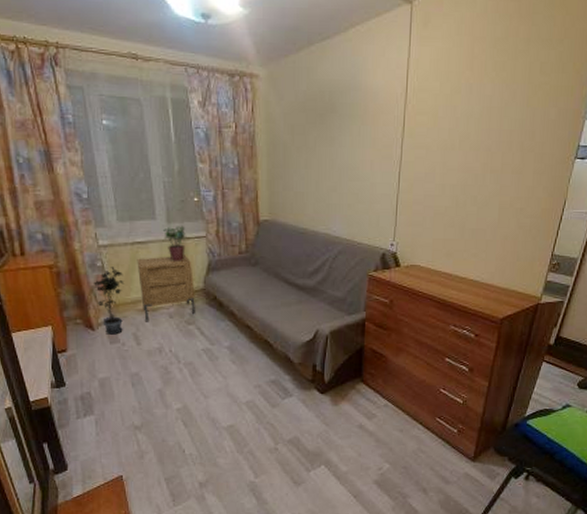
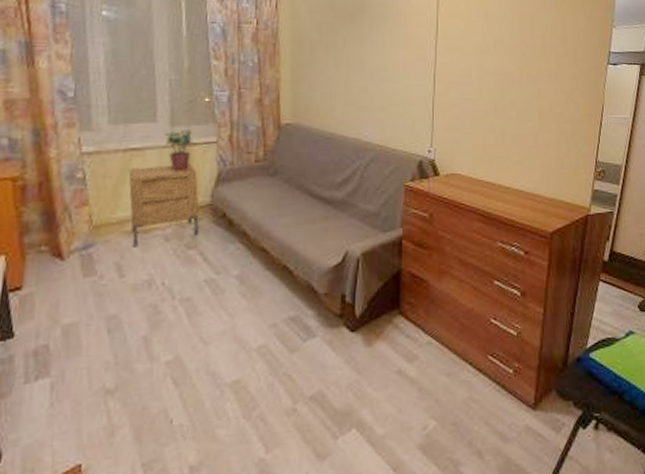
potted plant: present [91,267,125,335] -> none [66,178,111,265]

